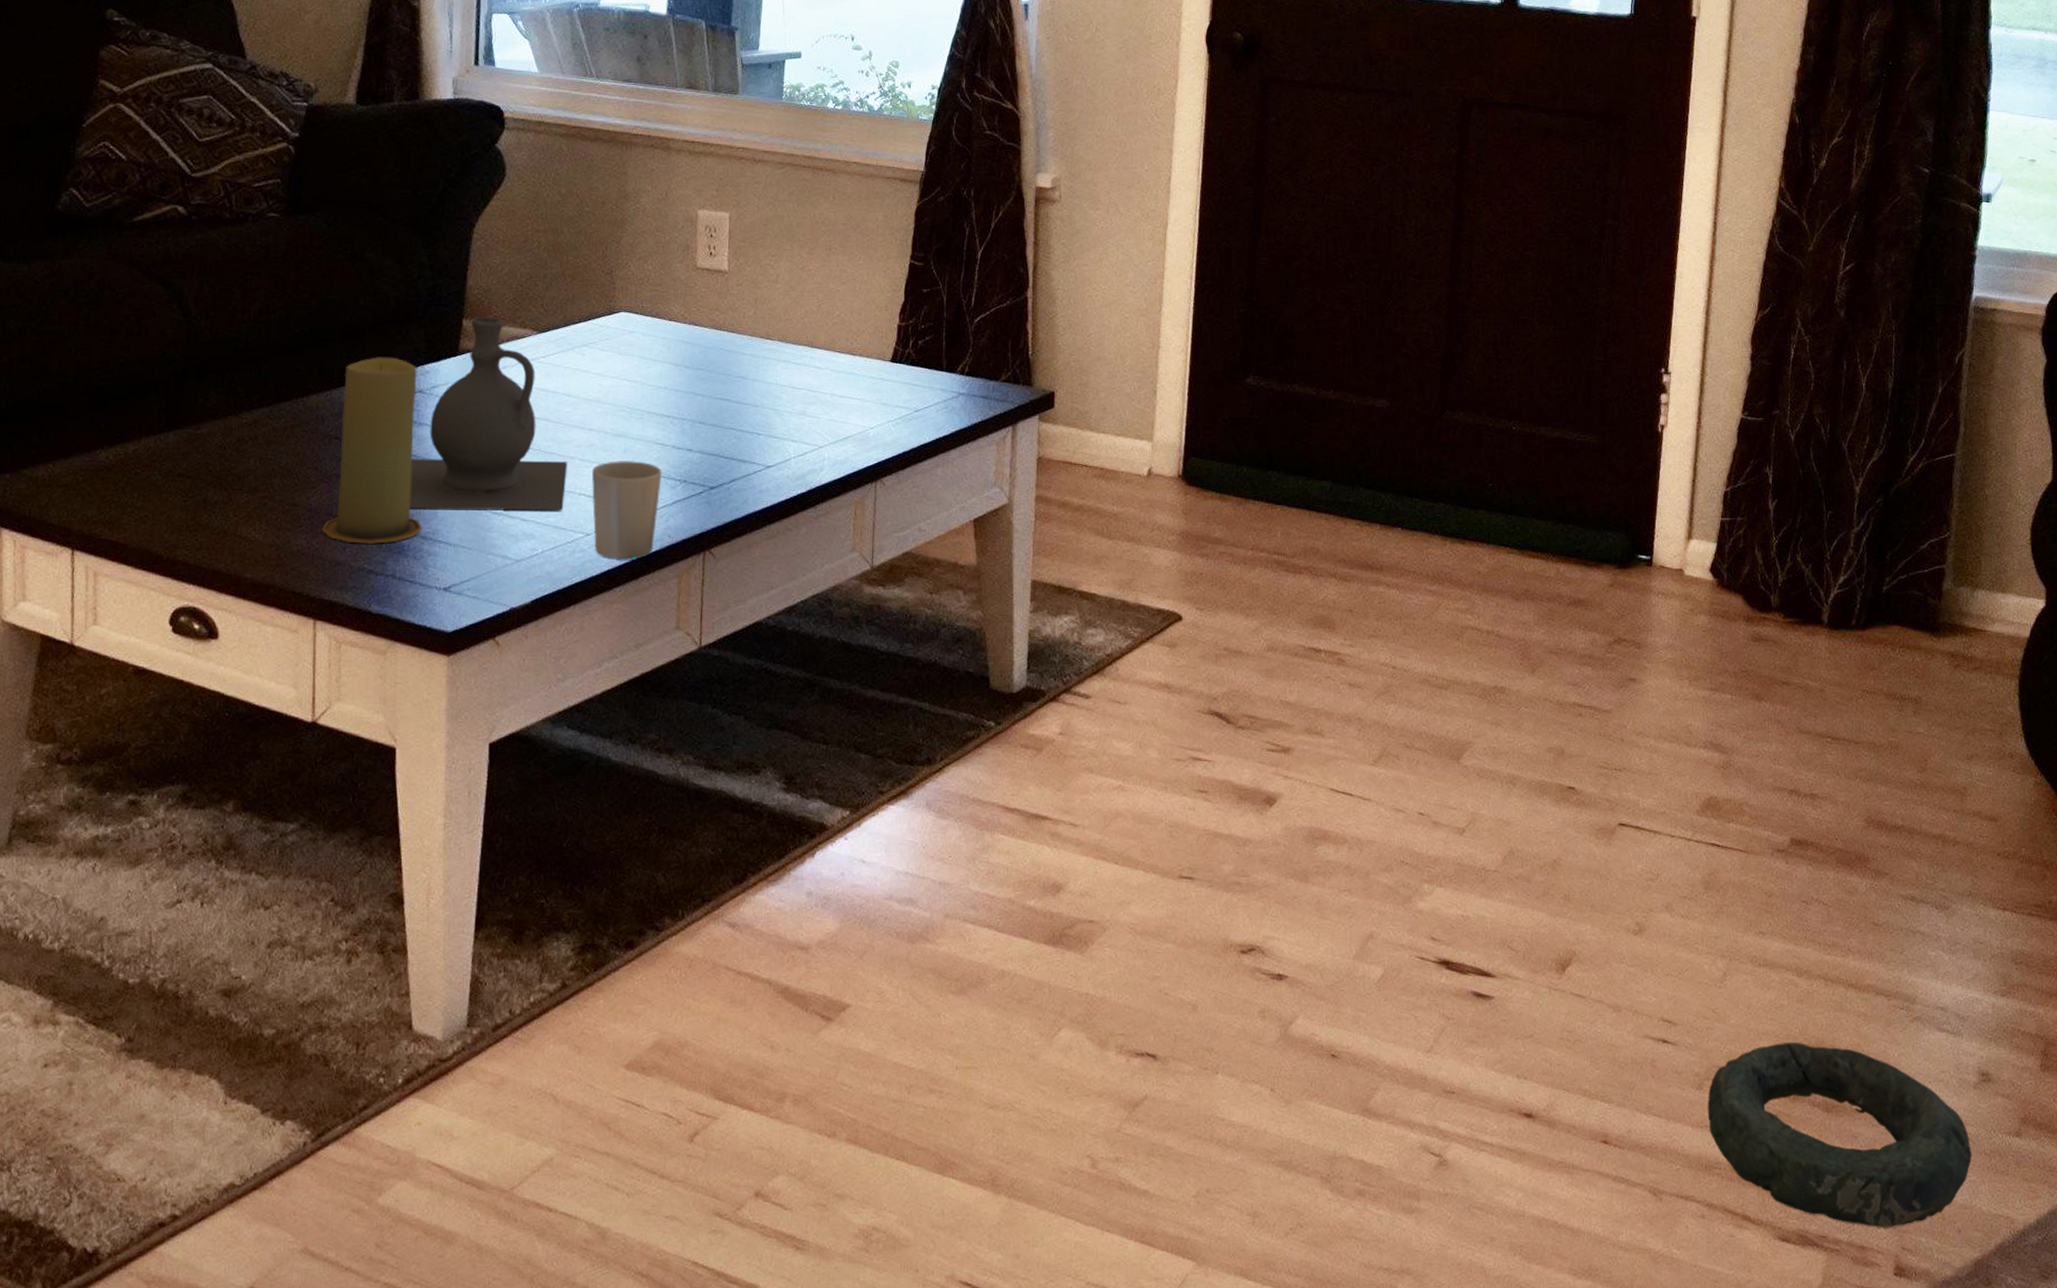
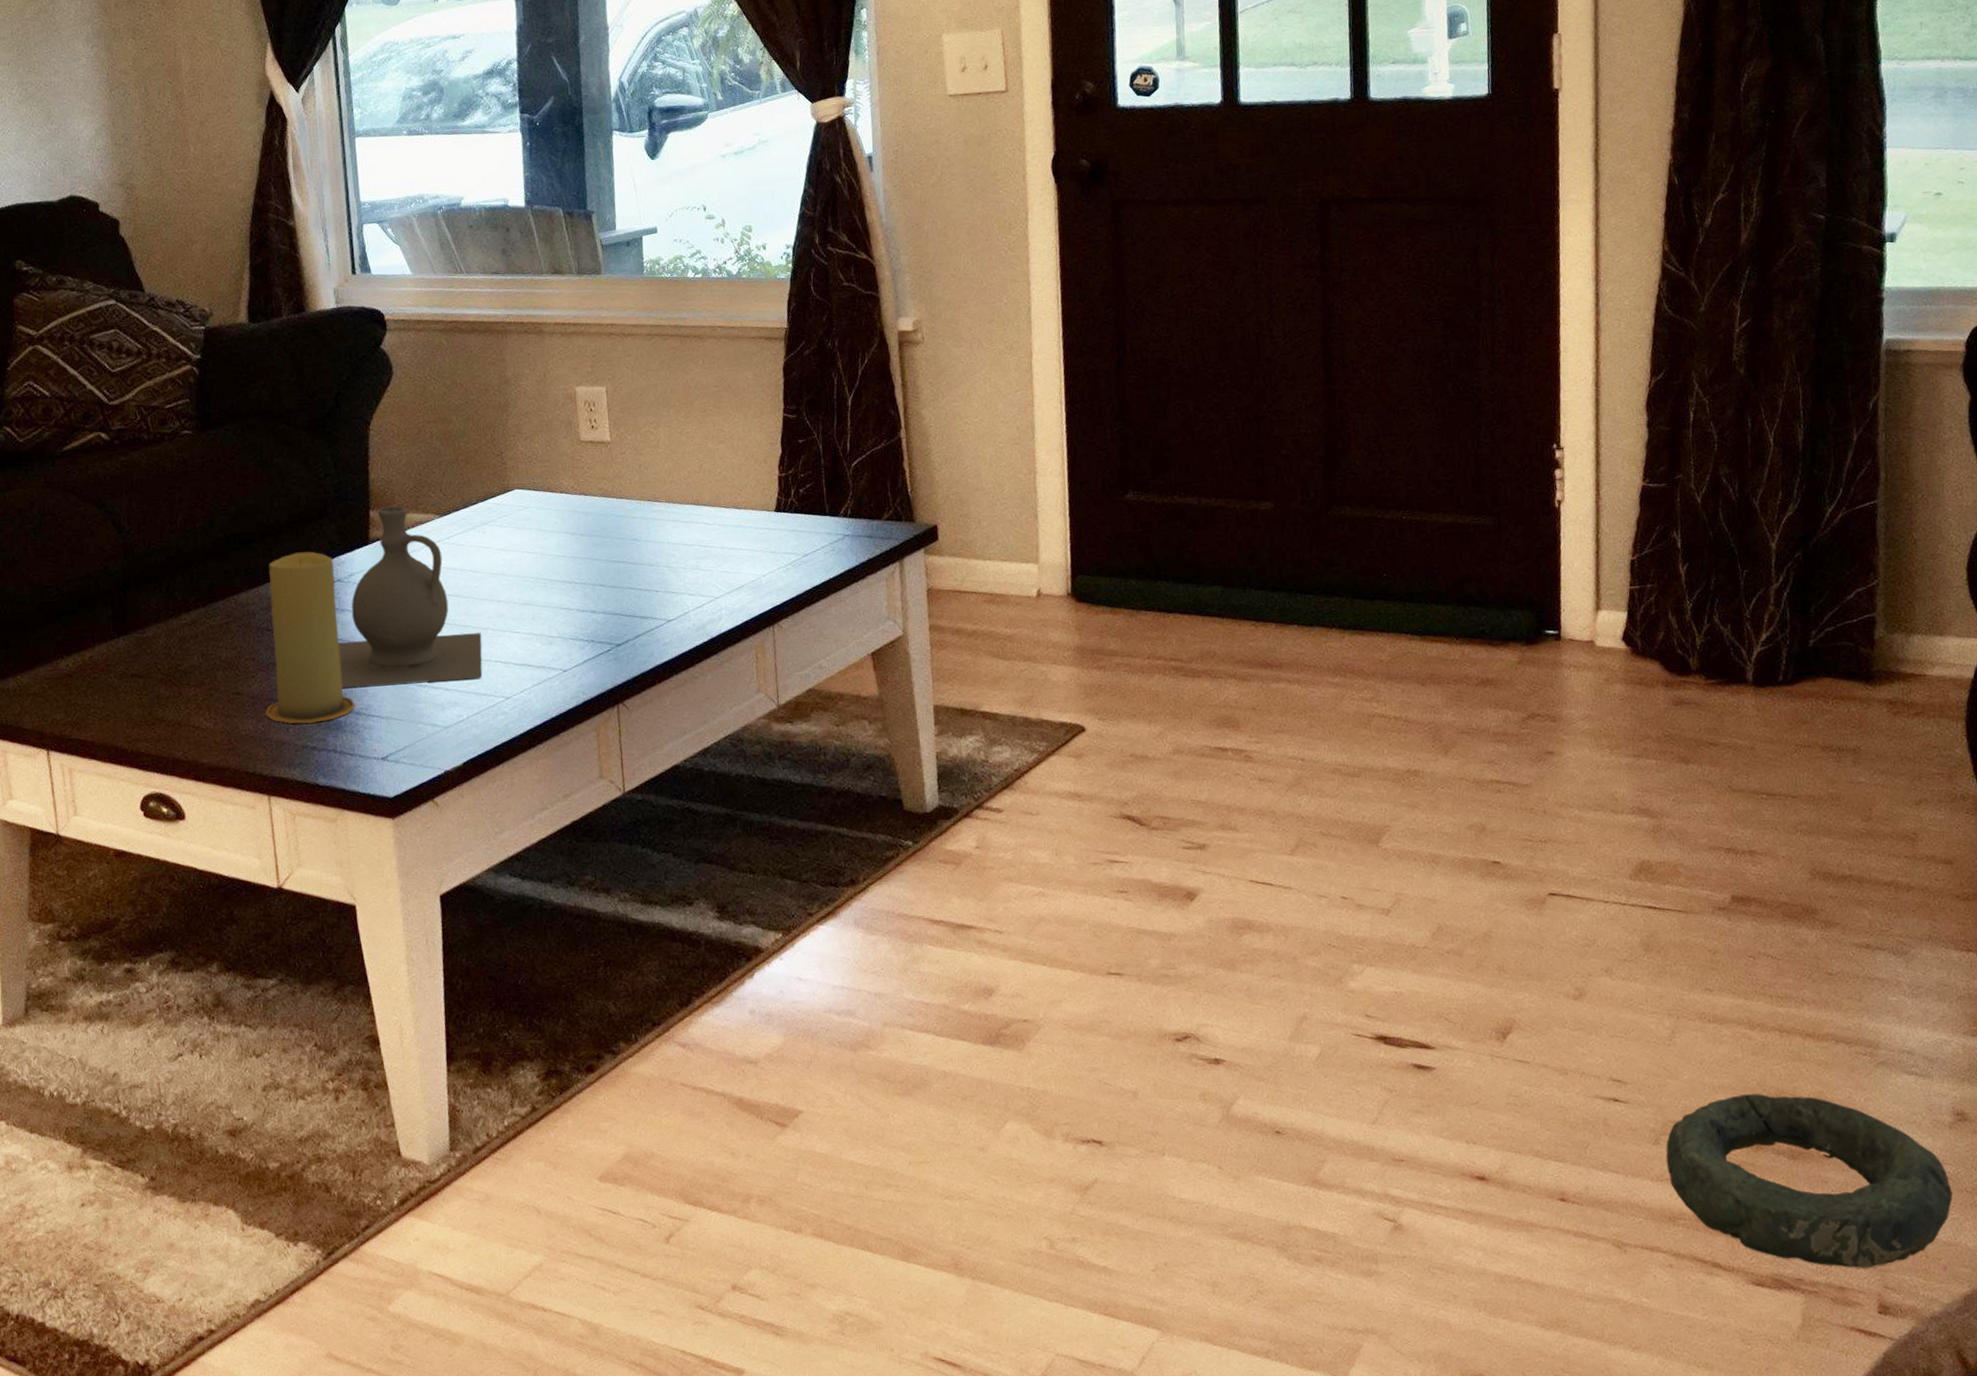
mug: present [592,461,662,559] -> none [505,626,571,718]

